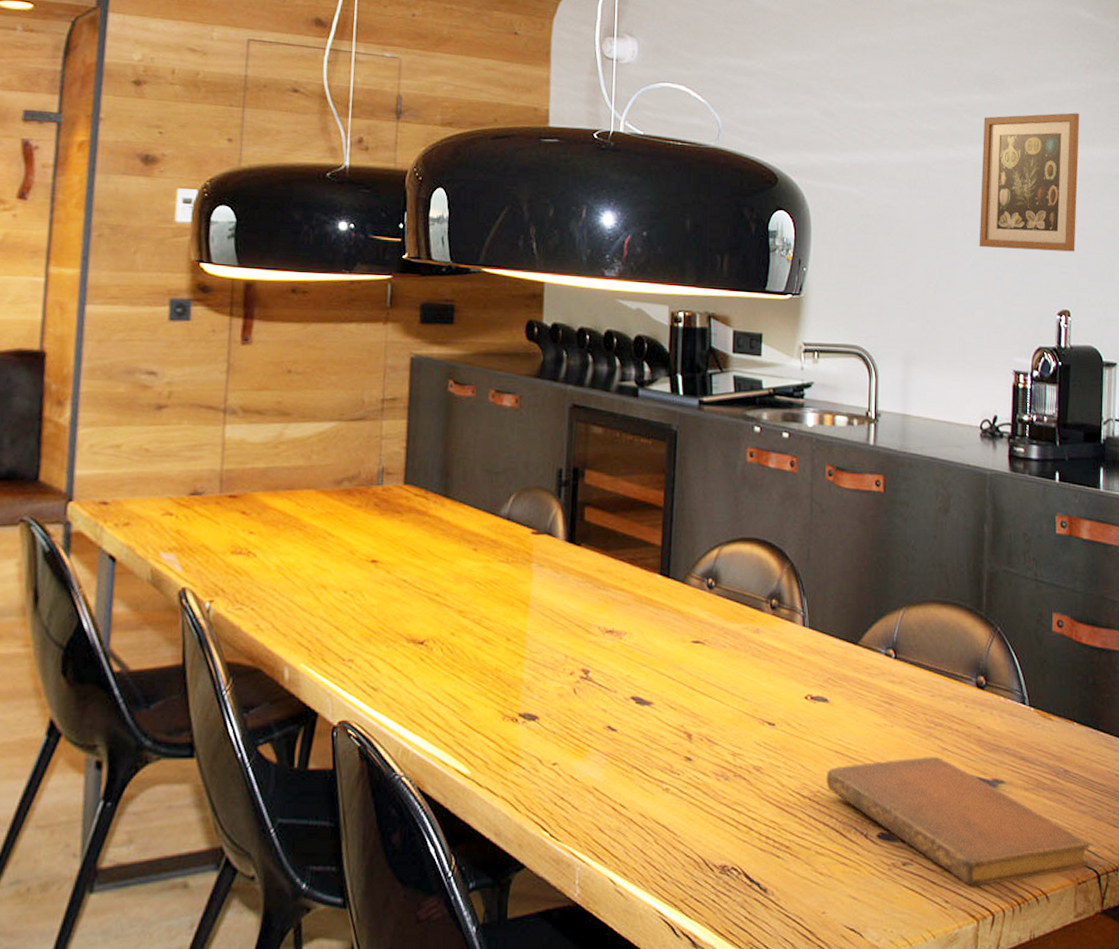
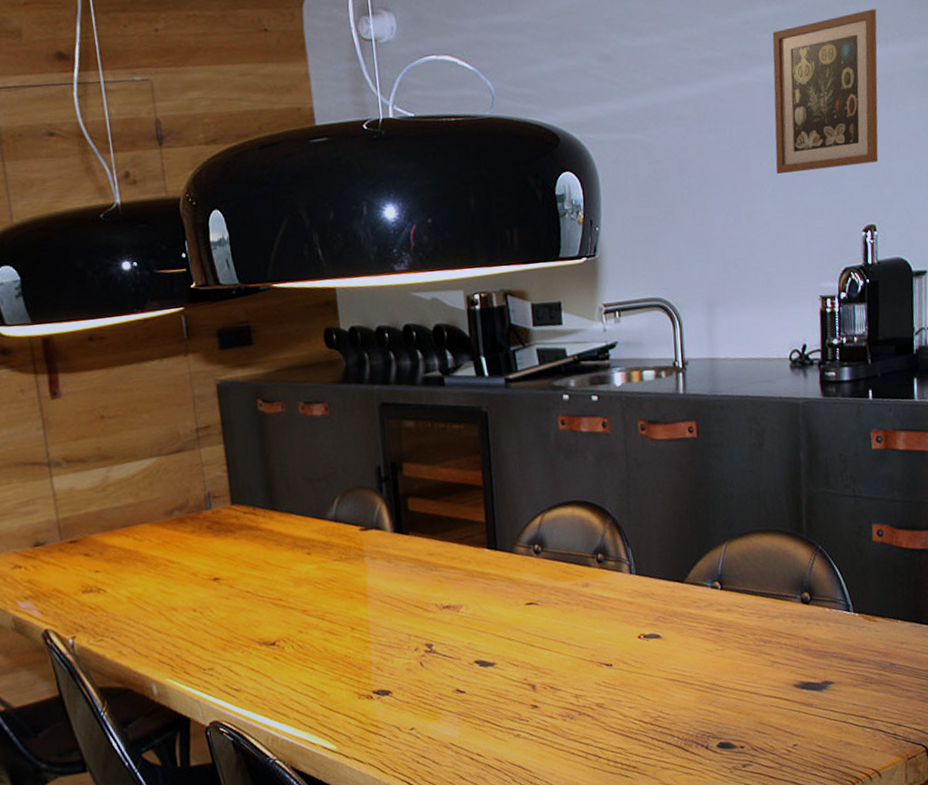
notebook: present [826,757,1090,887] -> none [664,670,918,776]

